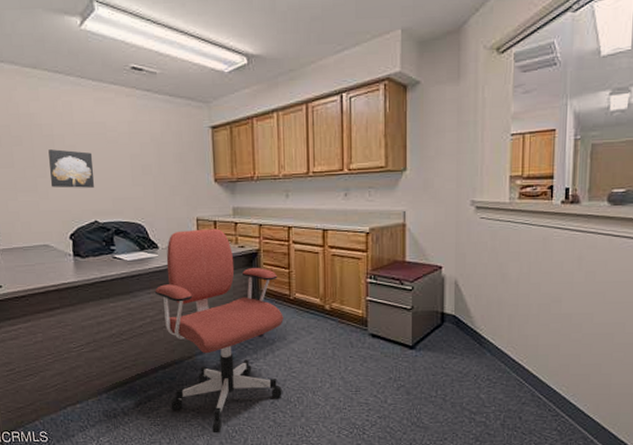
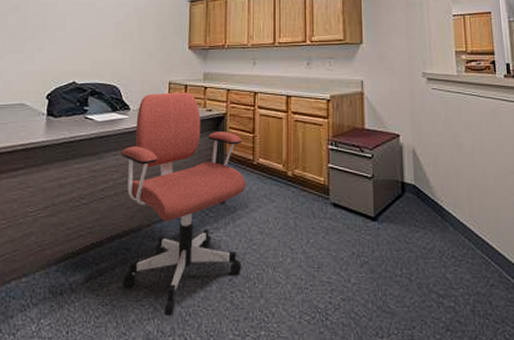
wall art: present [48,149,94,188] -> none [38,16,80,51]

